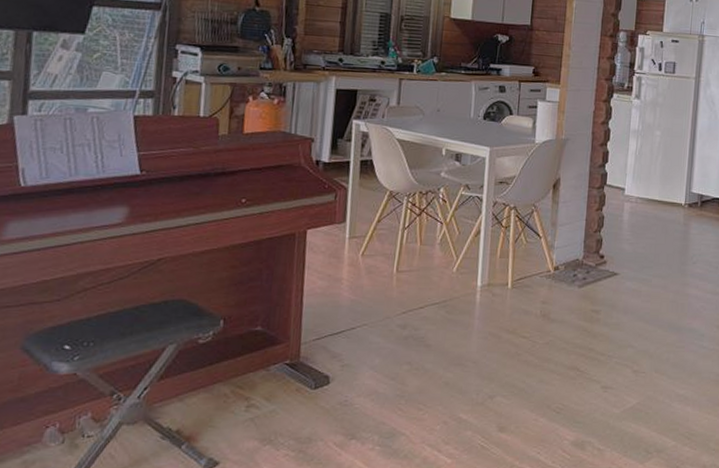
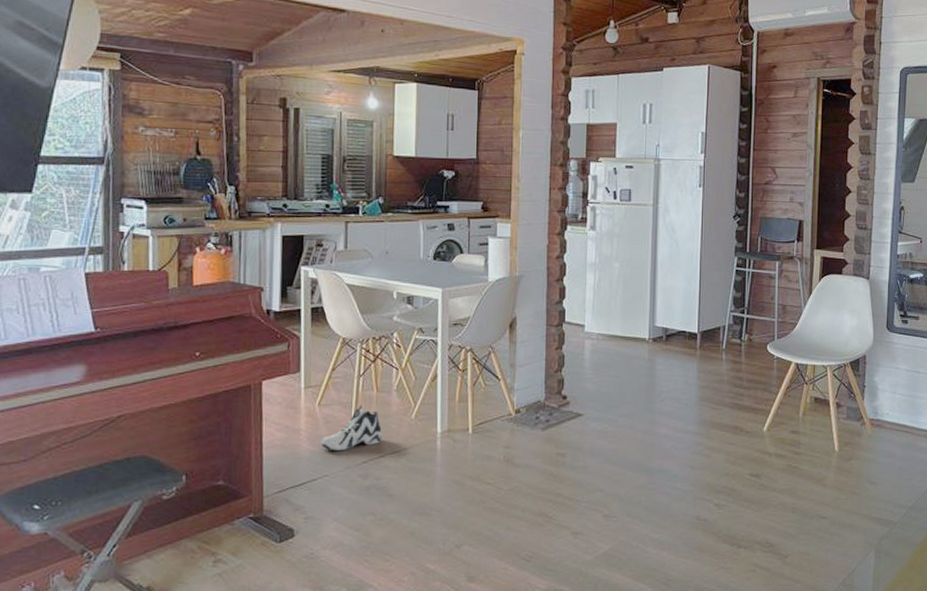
sneaker: none [361,257,424,301] -> present [320,405,383,451]

